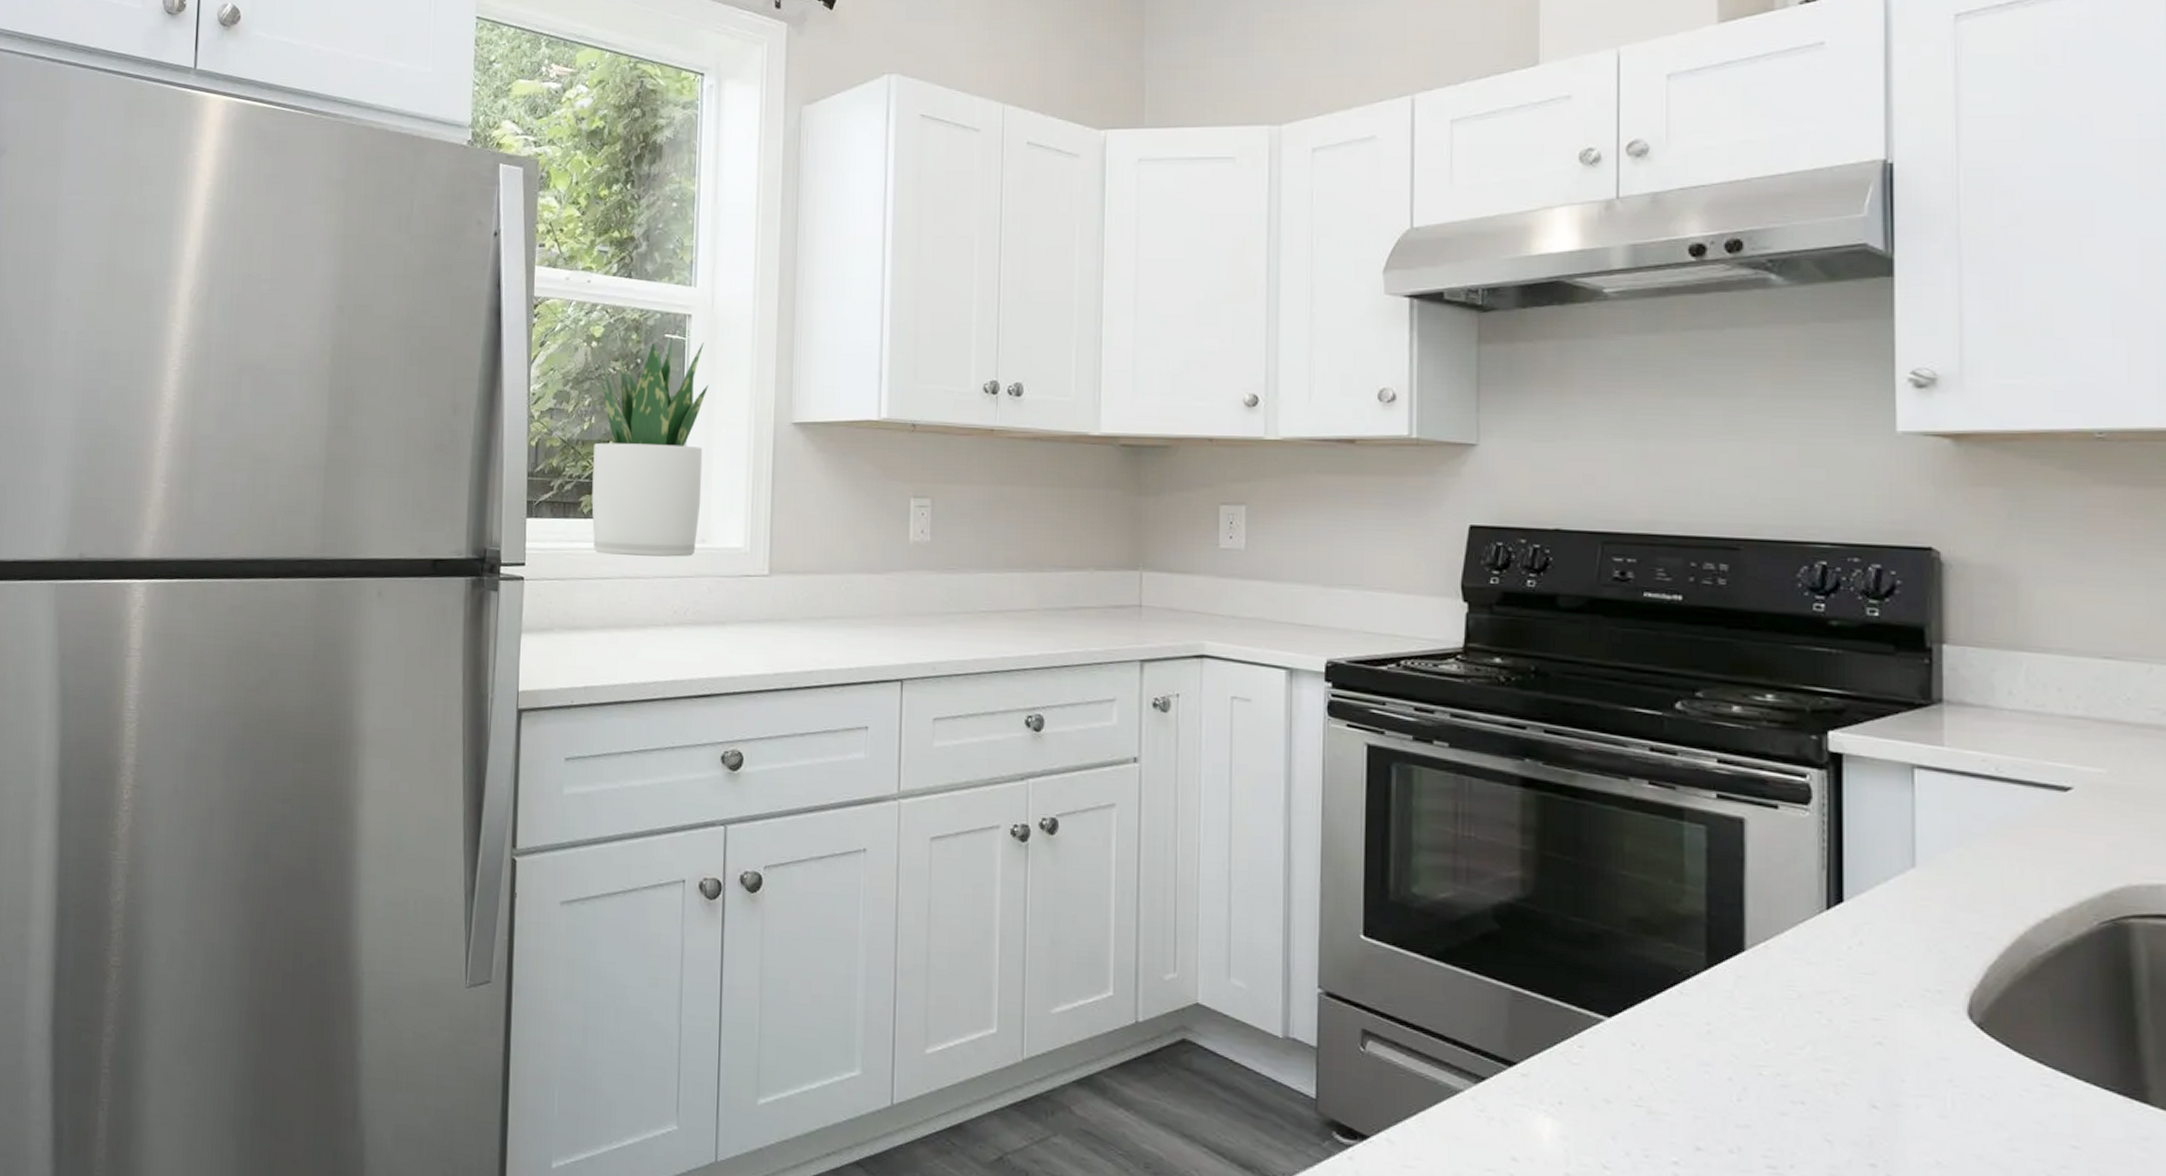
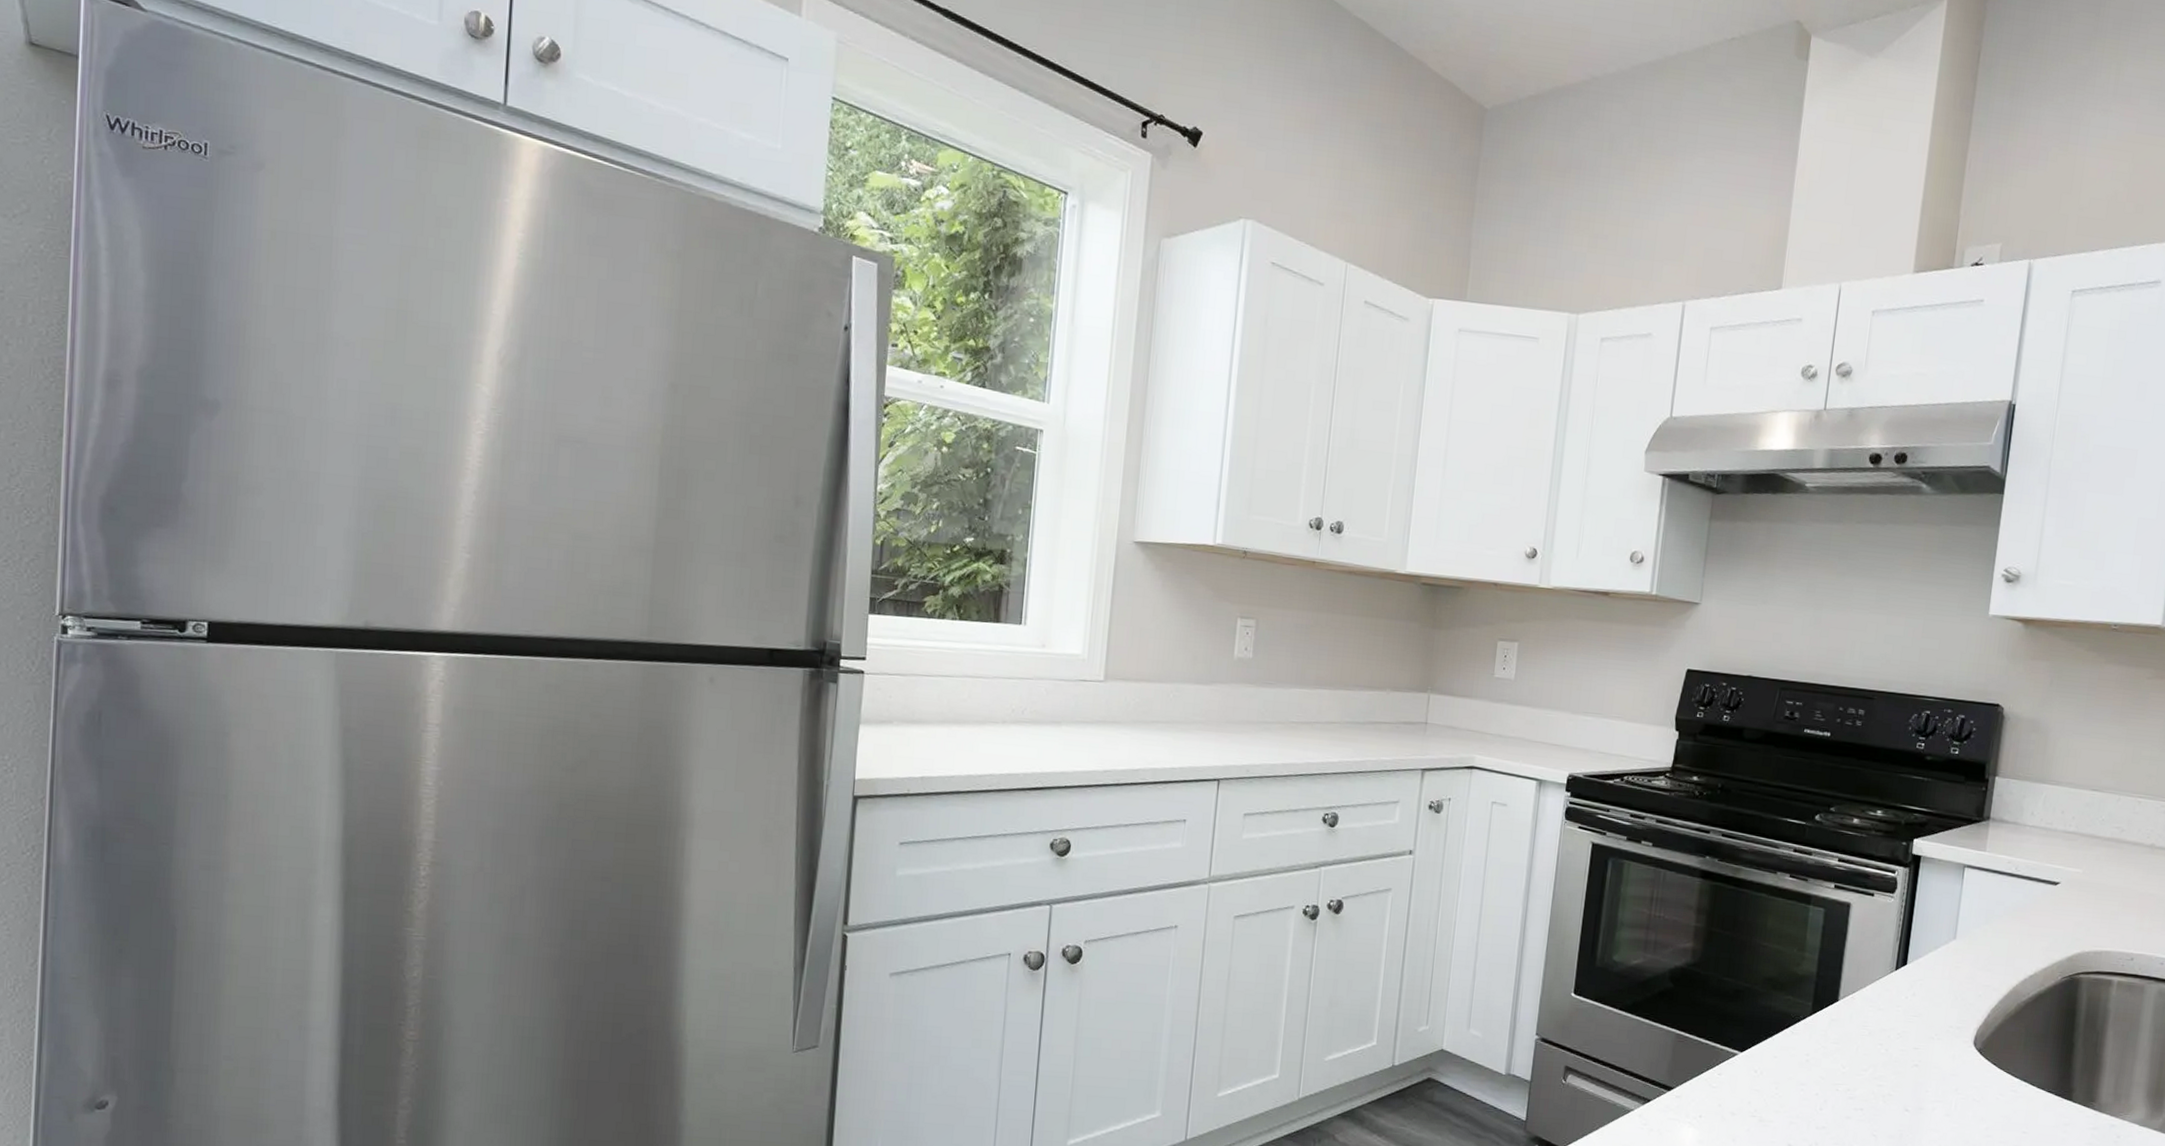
planter: present [591,337,709,557] -> none [935,450,1057,660]

